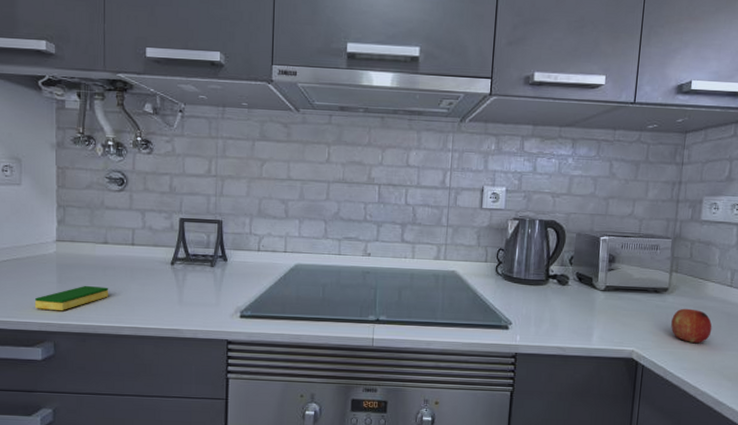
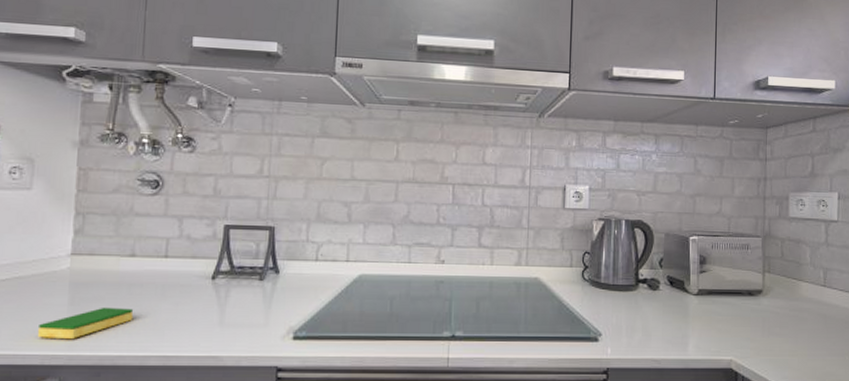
fruit: present [671,308,712,343] -> none [768,311,810,348]

